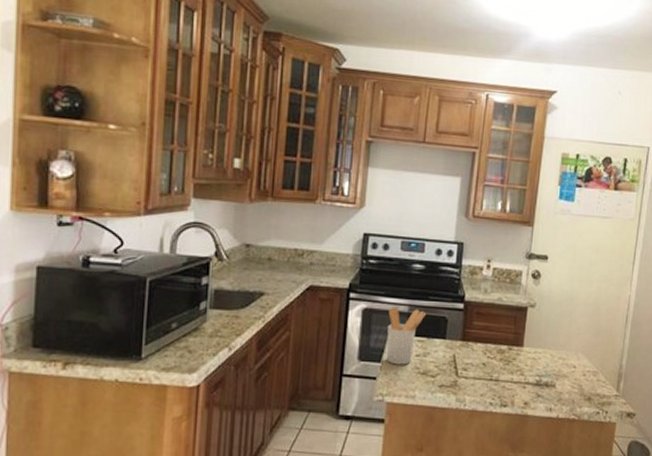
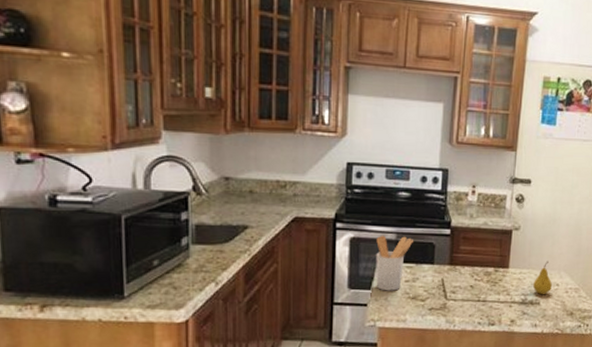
fruit: none [548,341,569,377] -> present [532,261,552,295]

